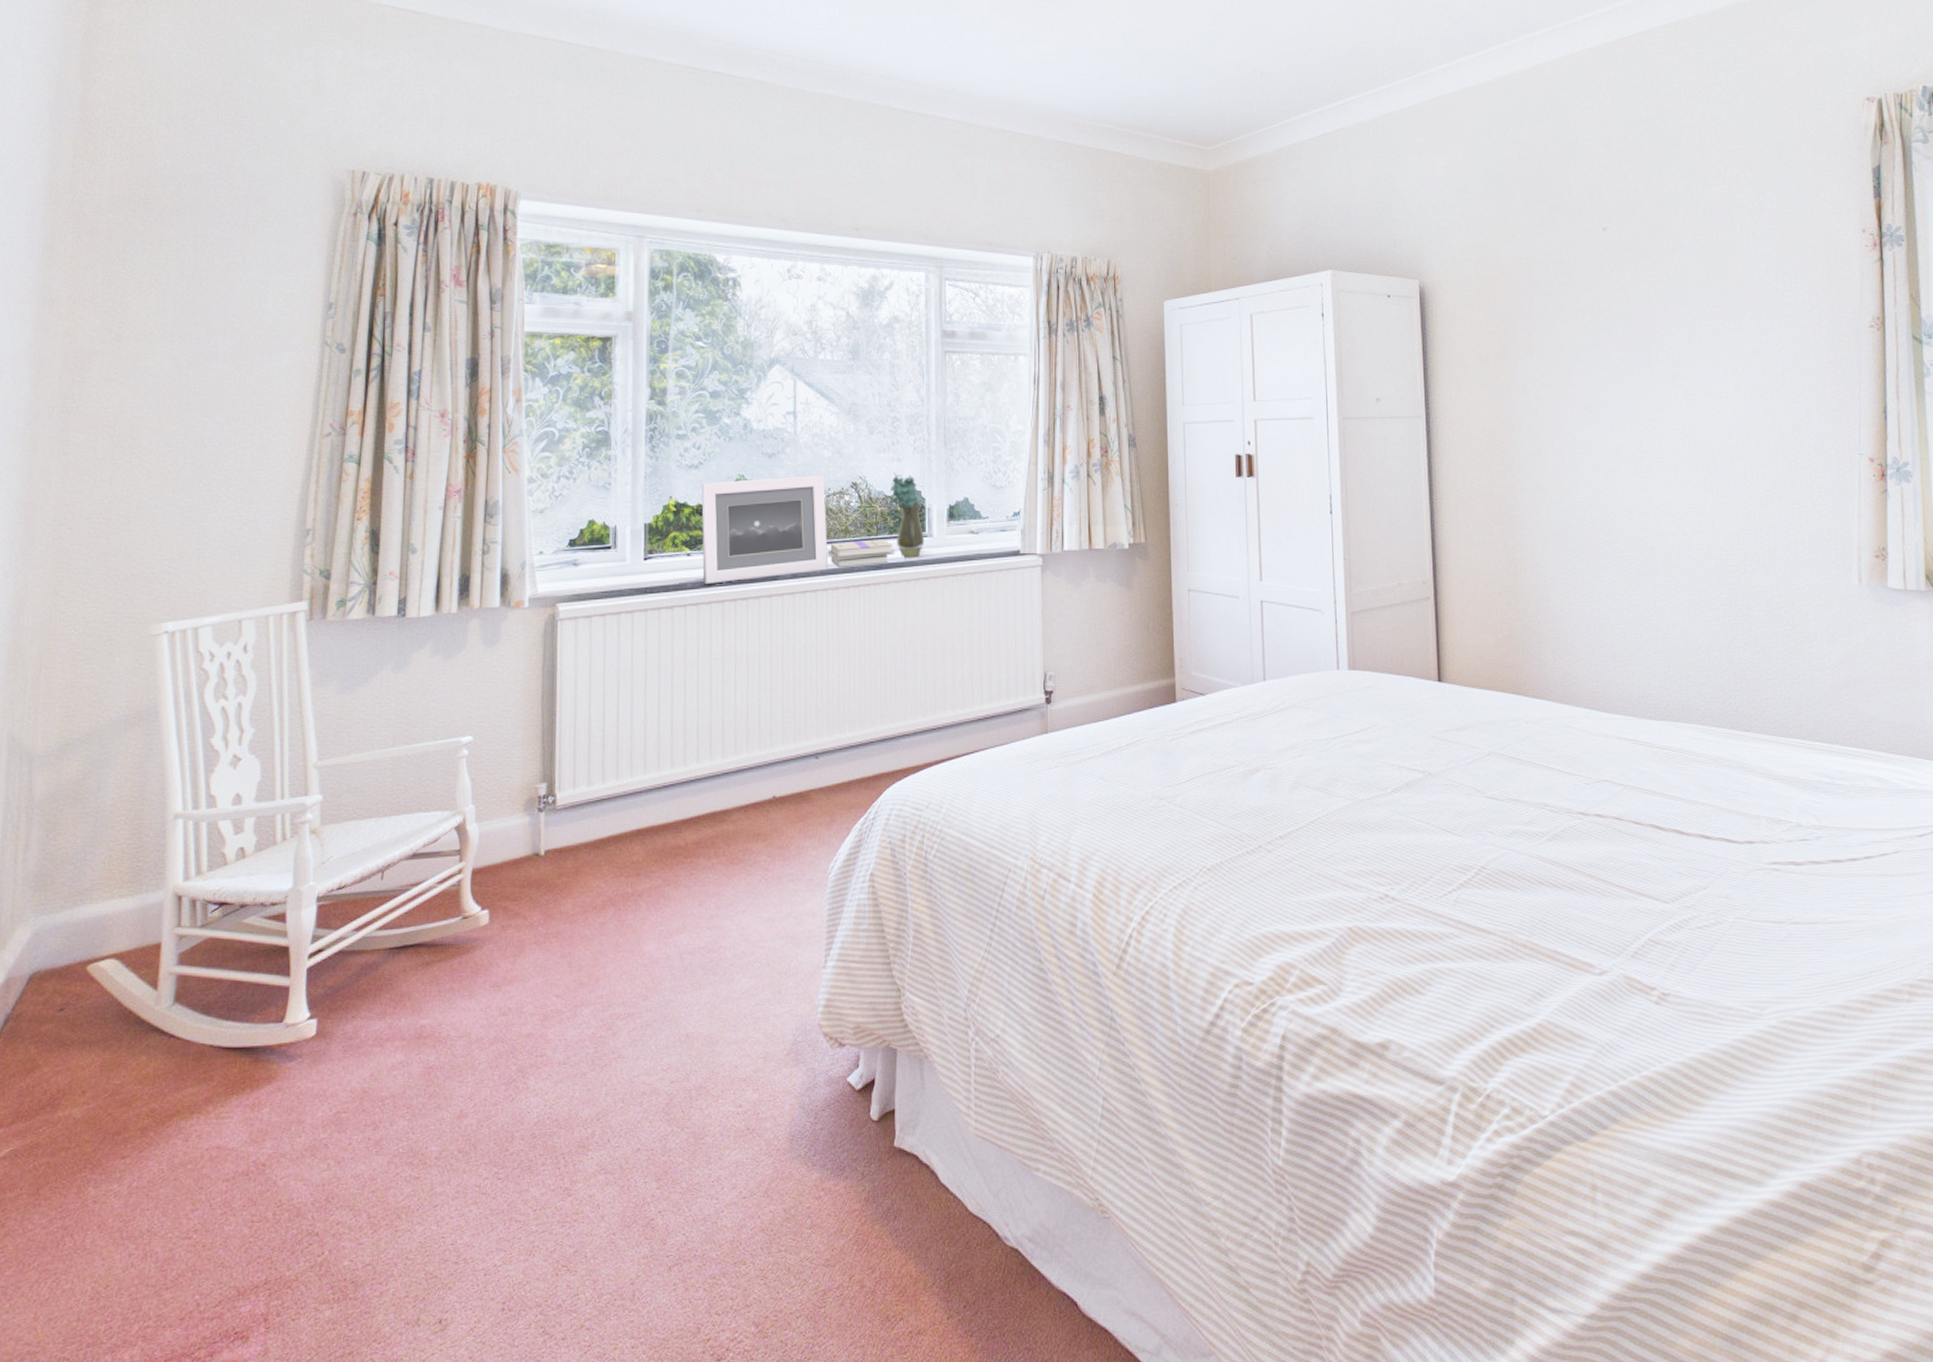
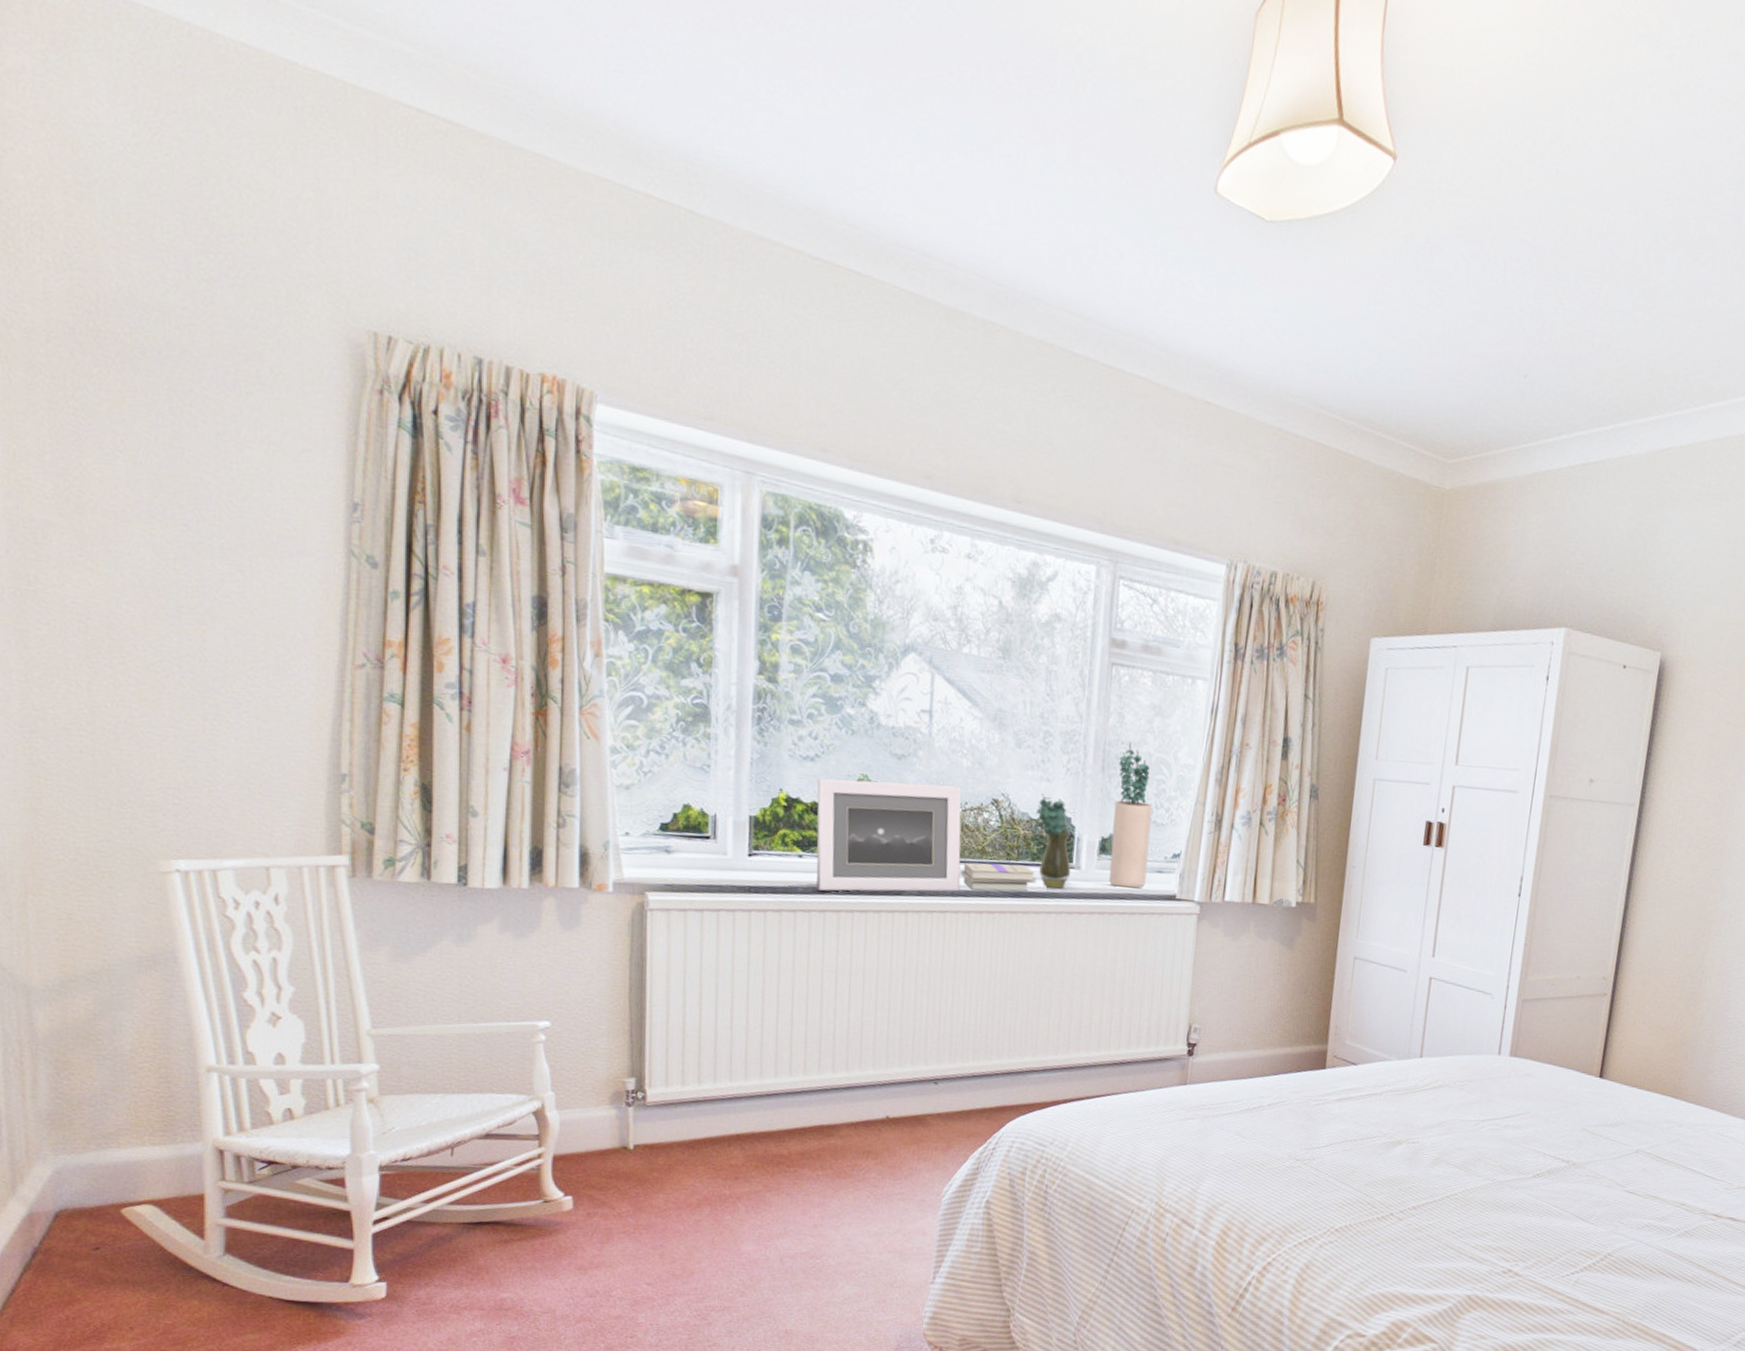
vase: none [958,418,991,549] -> present [1108,743,1153,889]

